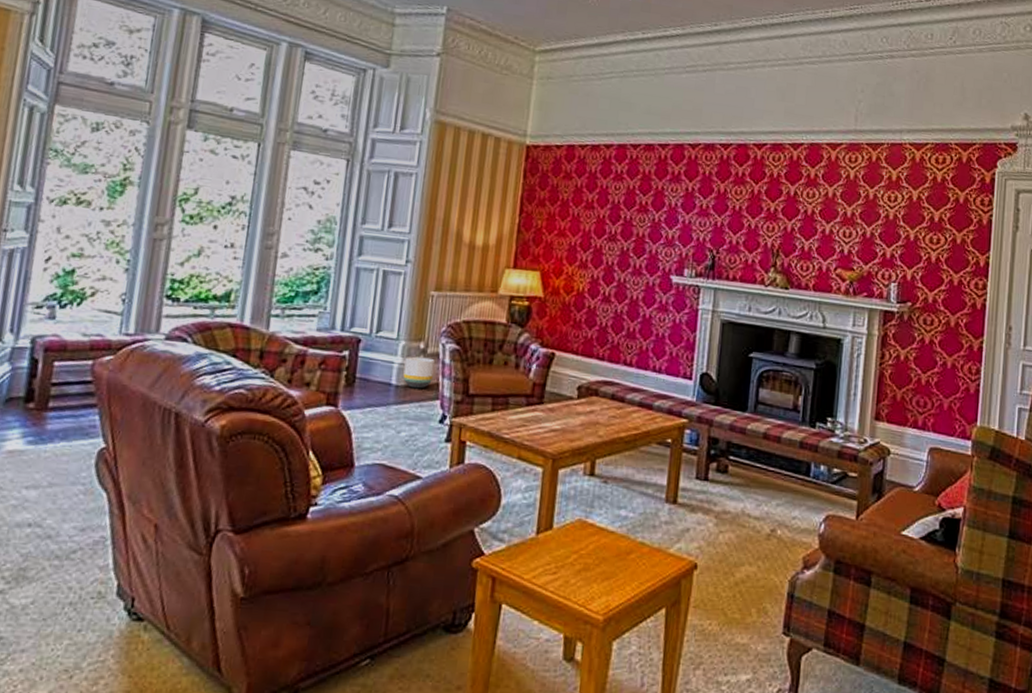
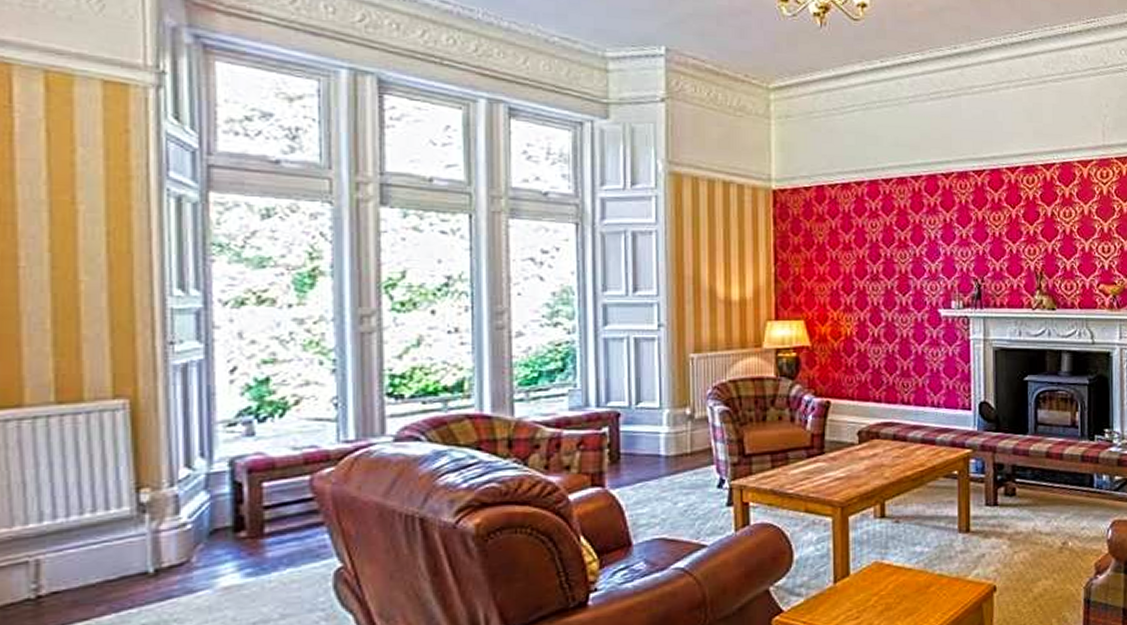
planter: present [403,356,435,389] -> none [672,423,704,457]

